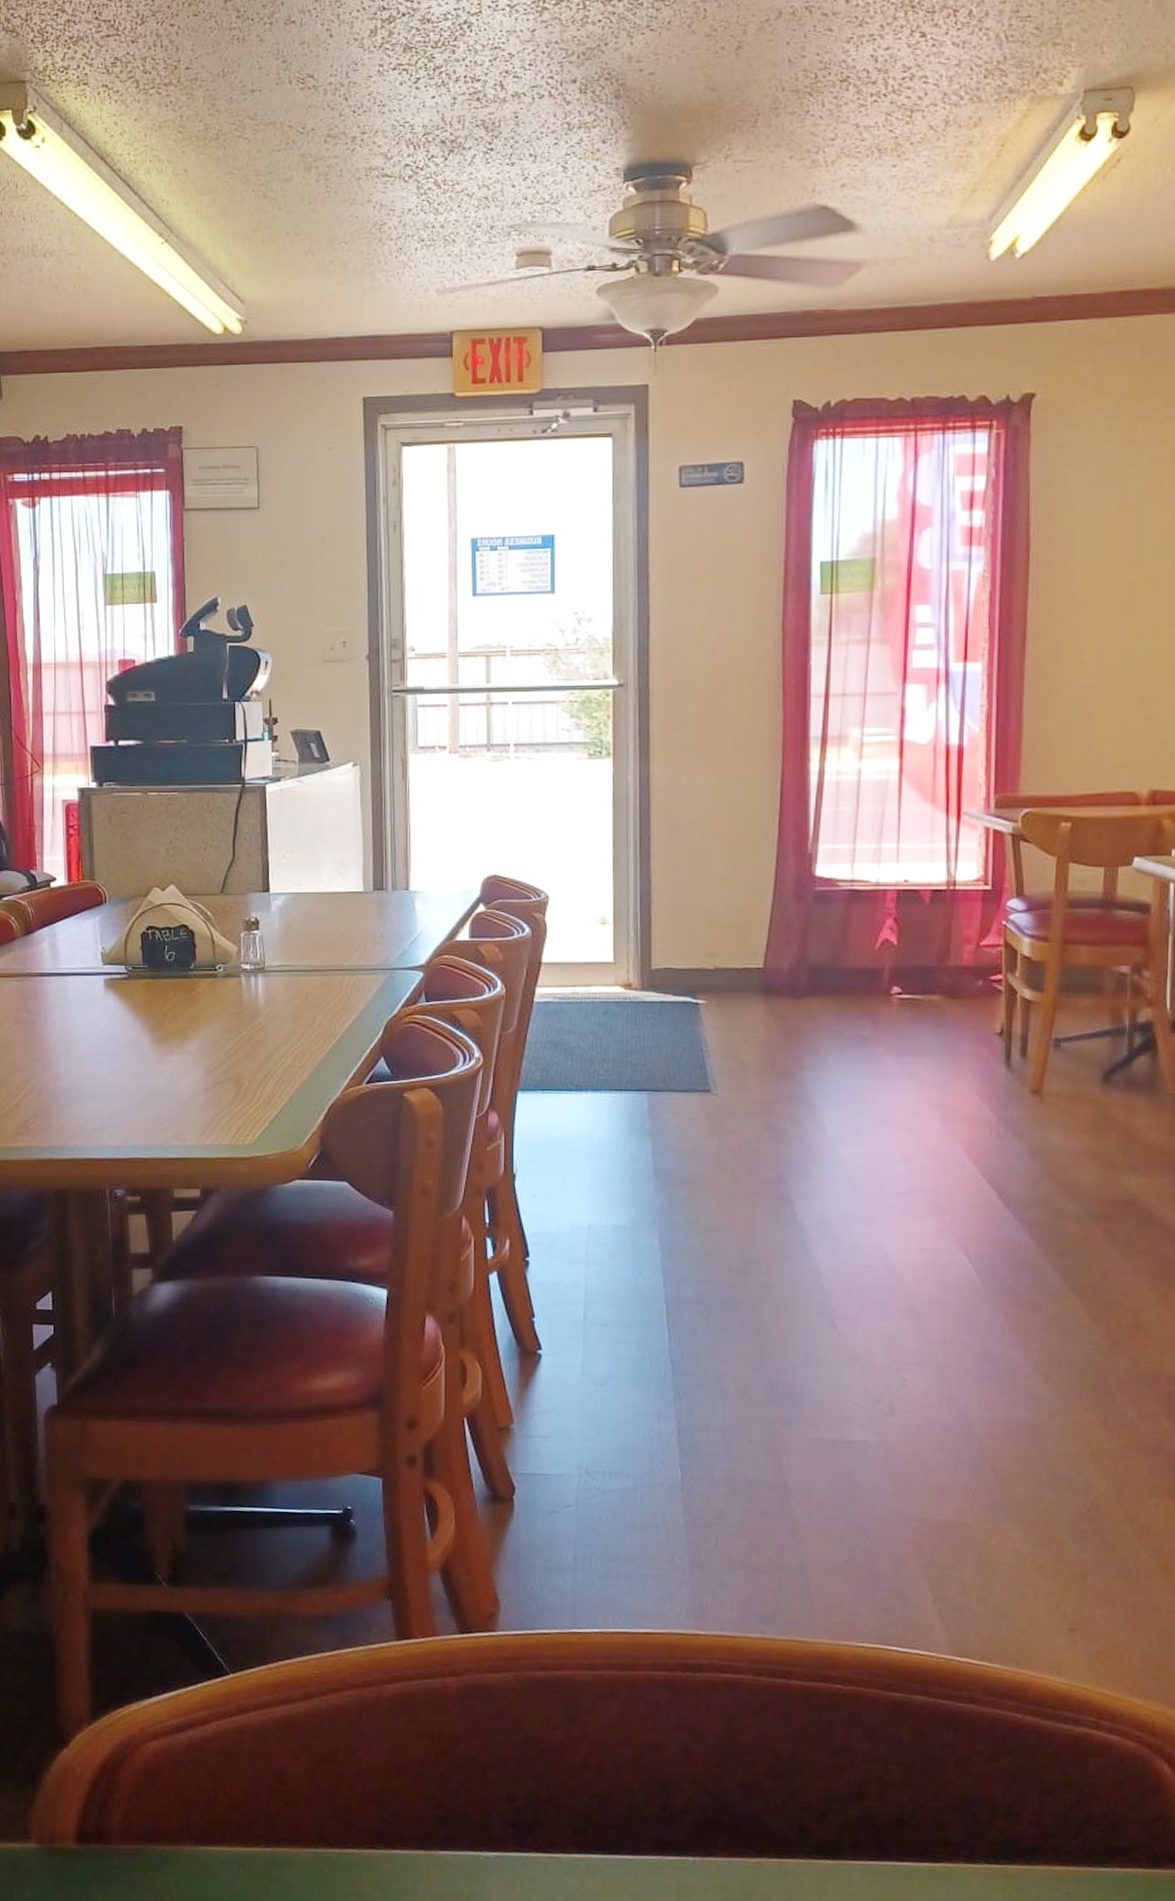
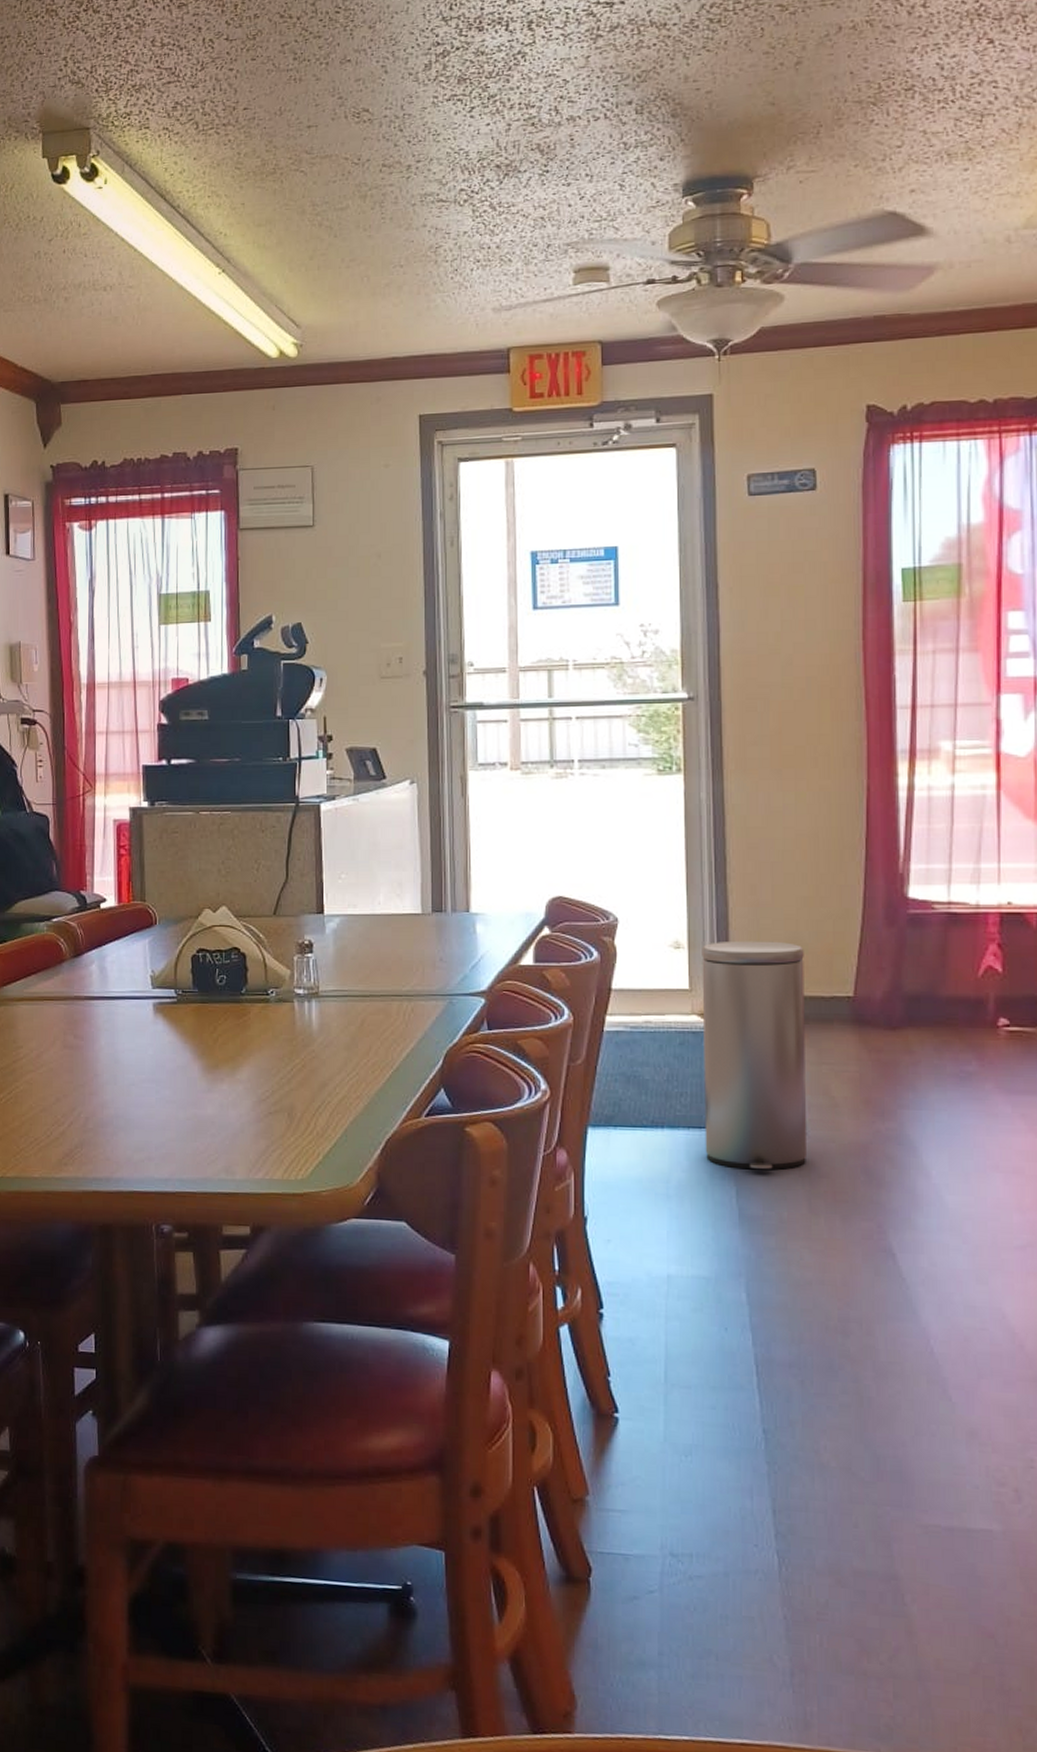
pedal bin: none [624,916,719,1128] -> present [702,940,808,1171]

